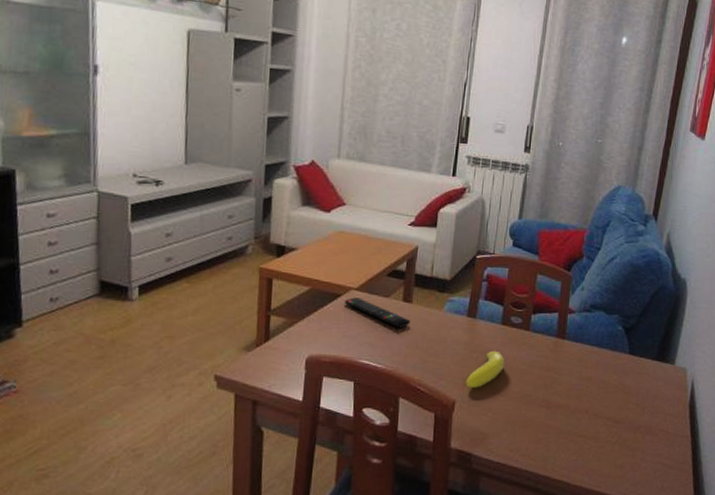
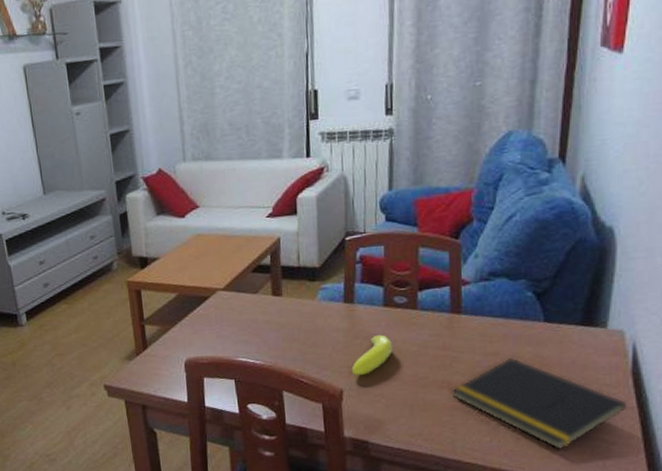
remote control: present [344,297,411,328] -> none [212,297,284,323]
notepad: none [549,383,683,471] -> present [452,357,626,450]

